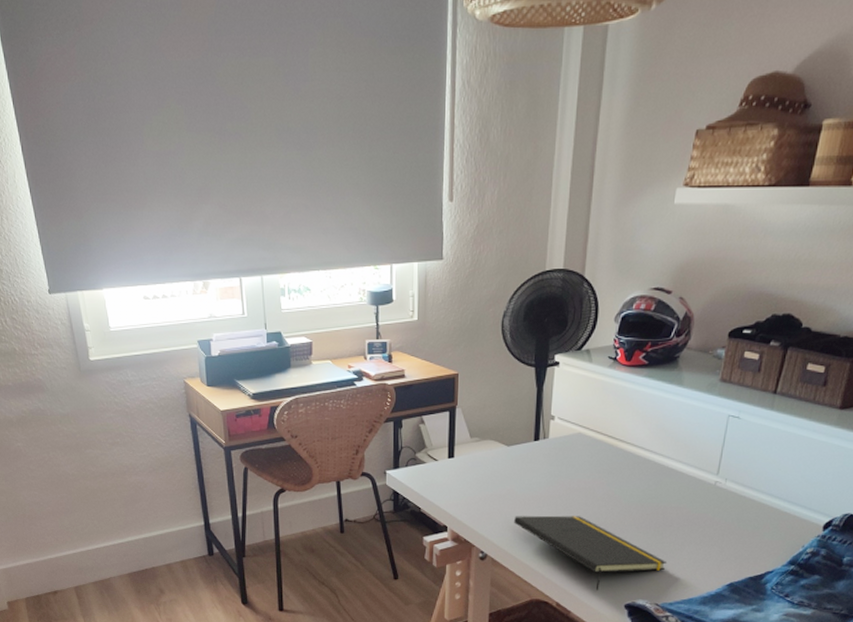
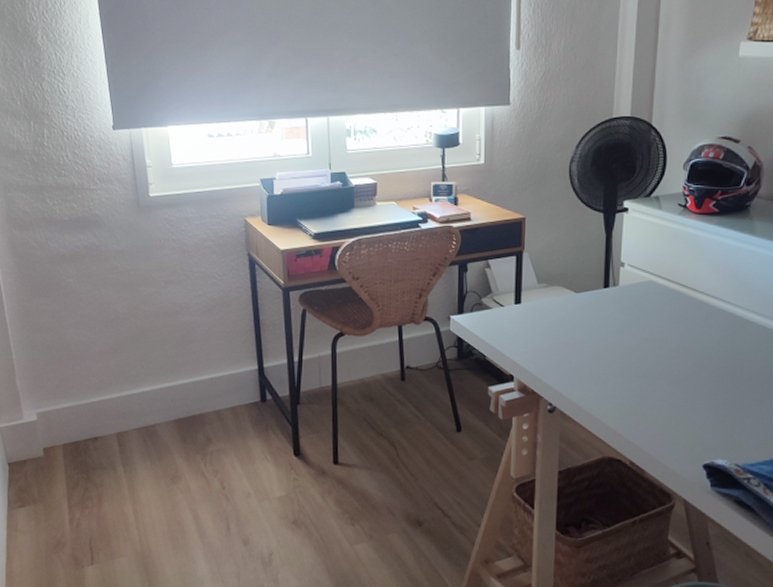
notepad: present [514,515,668,591] -> none [584,366,747,449]

